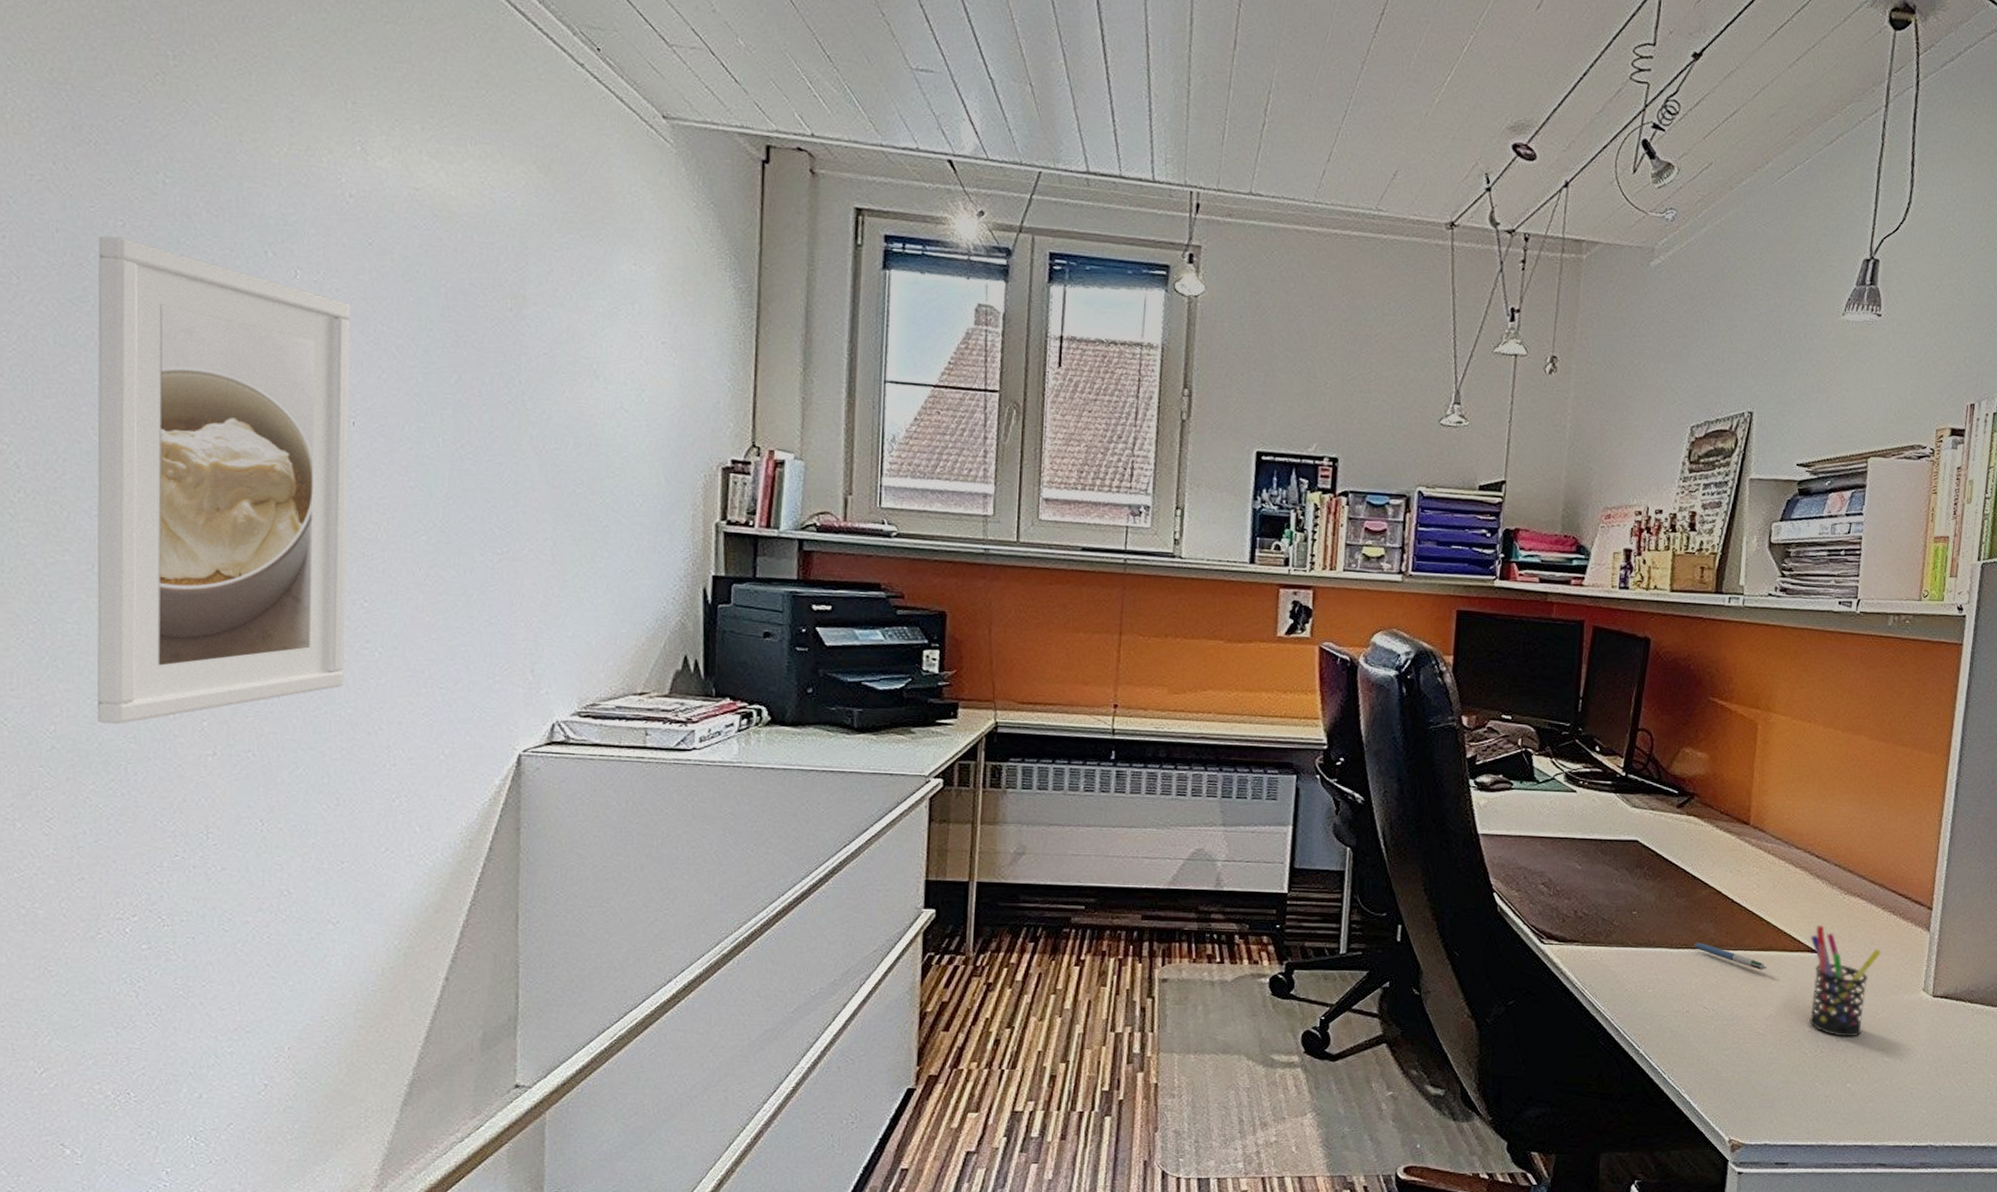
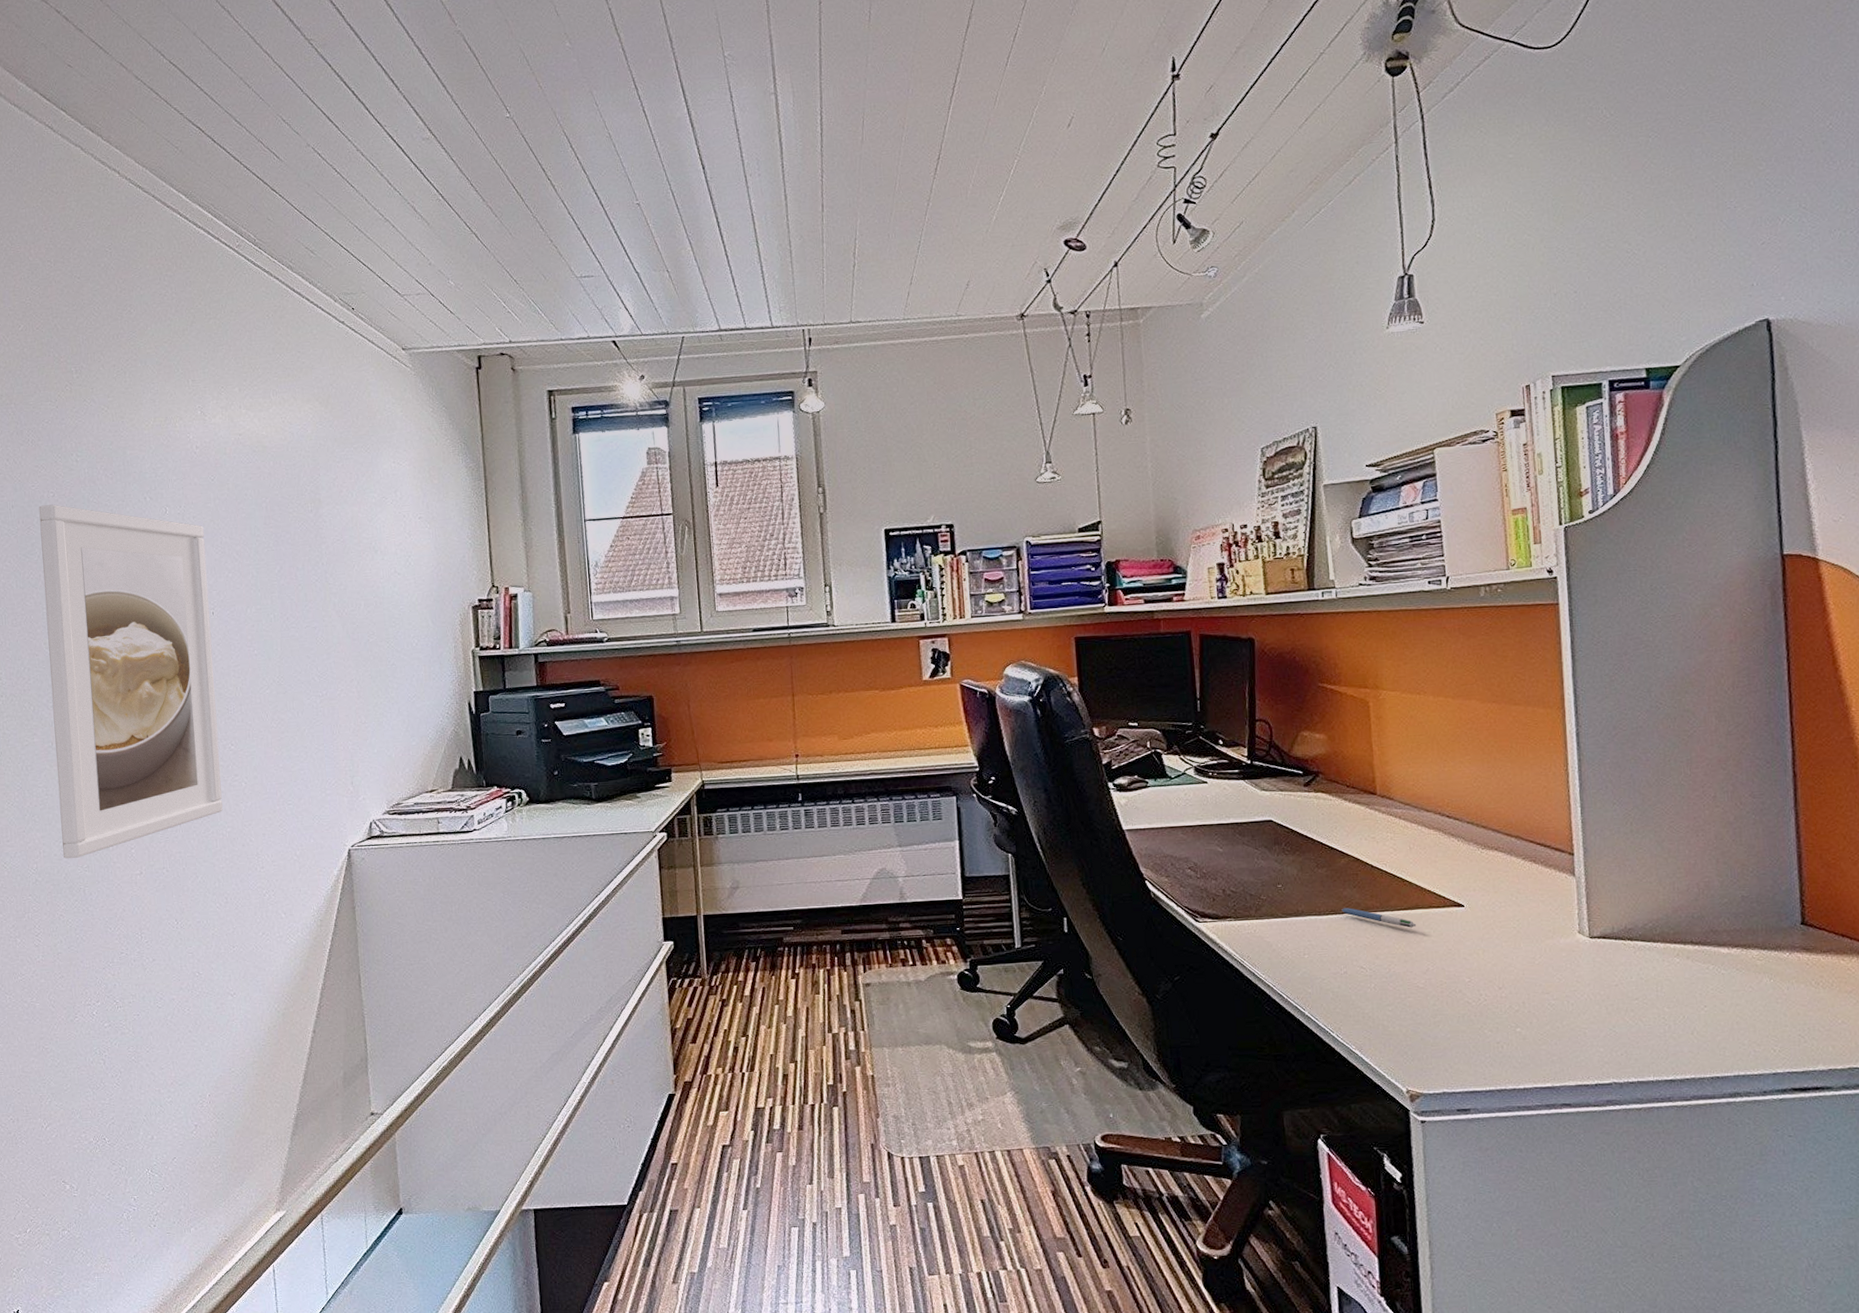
pen holder: present [1809,925,1882,1037] -> none [1455,880,1529,984]

